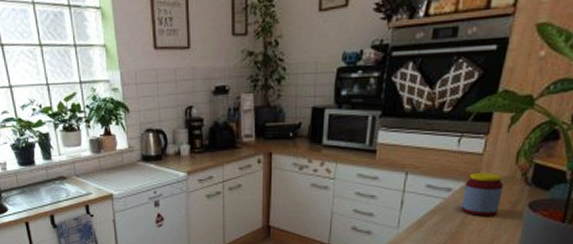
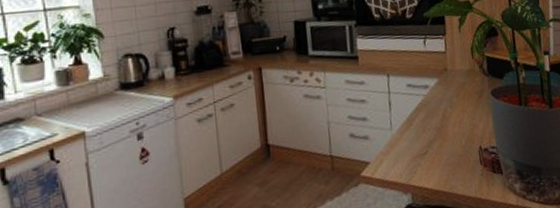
jar: present [460,172,504,217] -> none [438,67,470,109]

